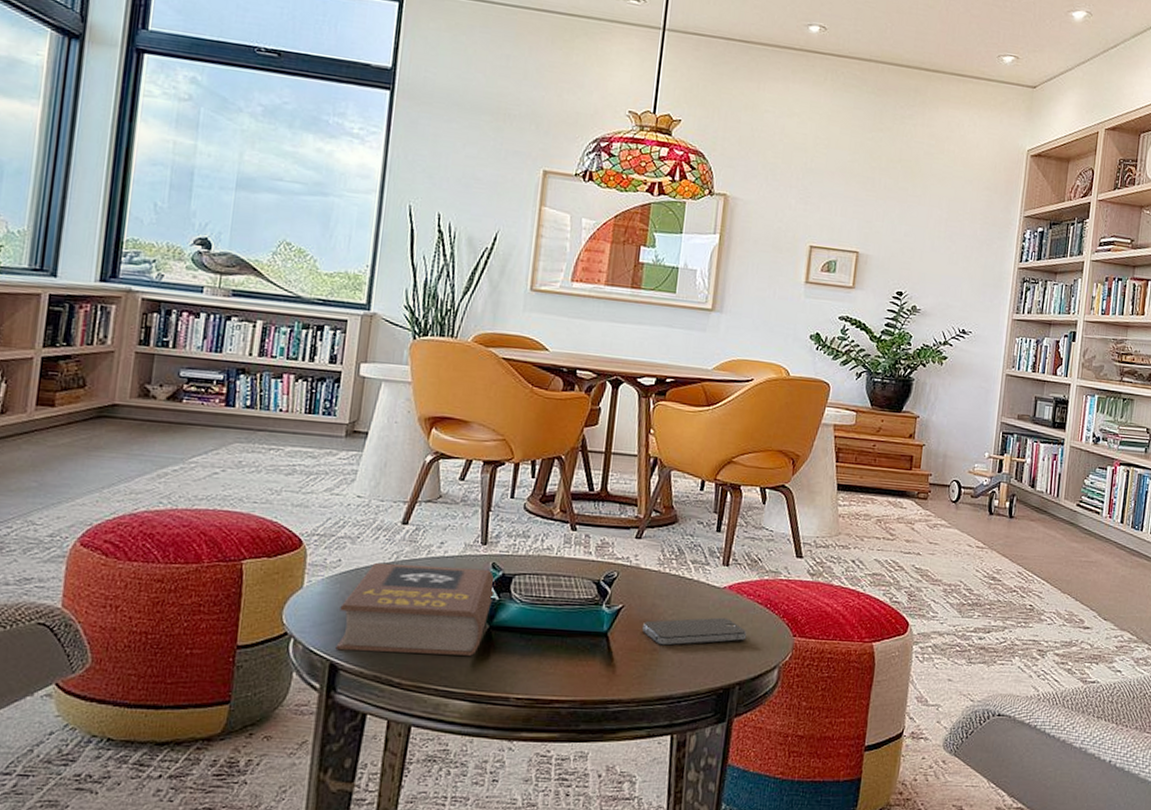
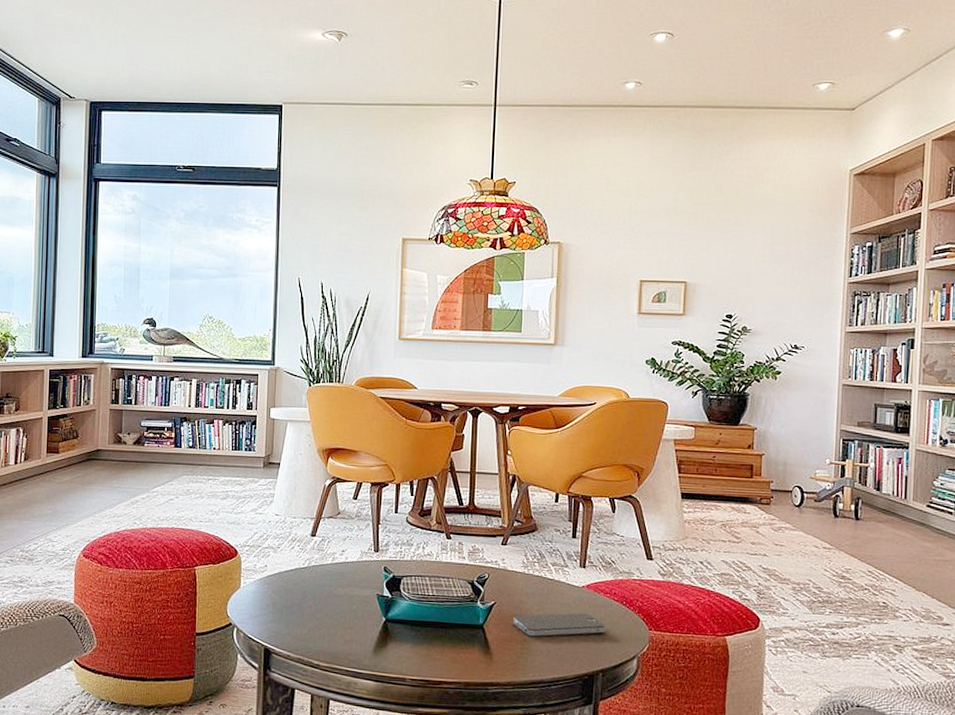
book: present [335,562,496,656] -> none [268,567,388,643]

